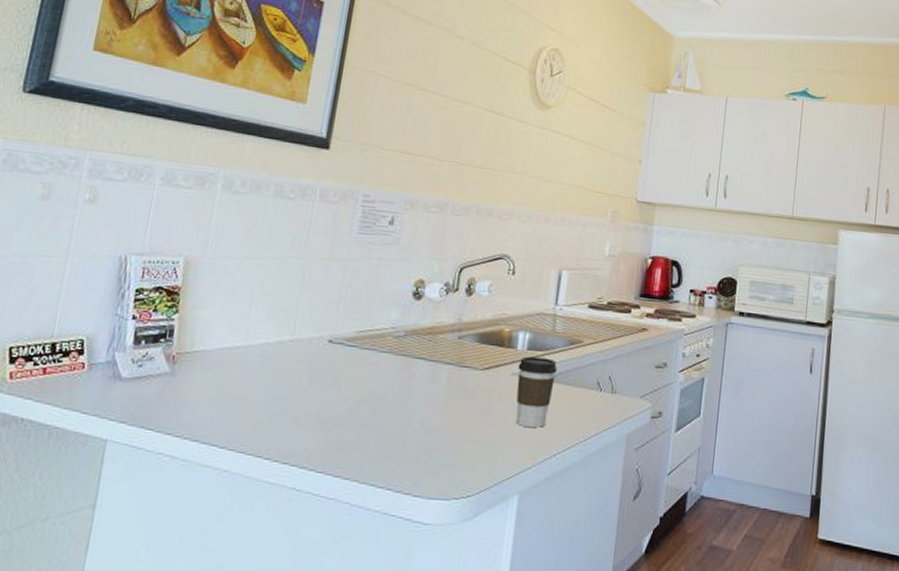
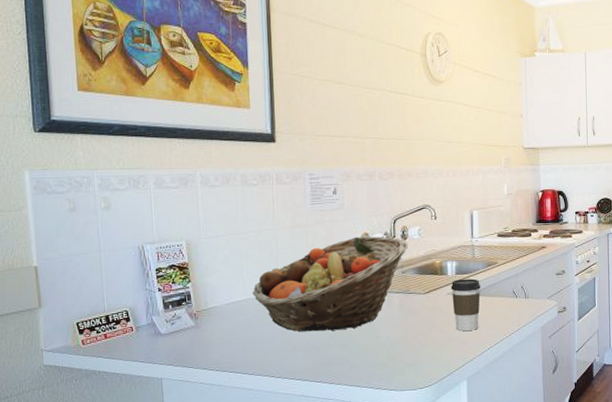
fruit basket: none [256,283,474,404] -> present [252,236,409,332]

